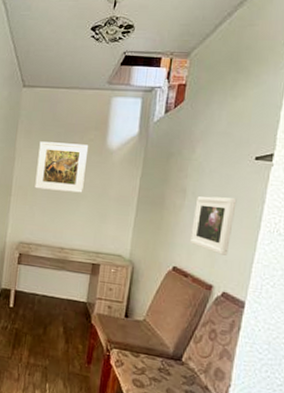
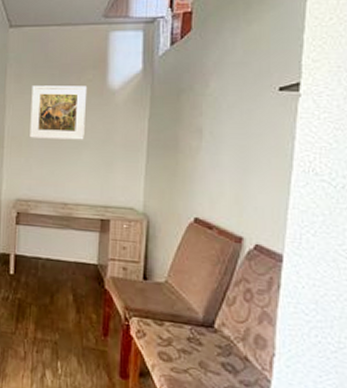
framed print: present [190,196,237,256] -> none [212,135,262,202]

